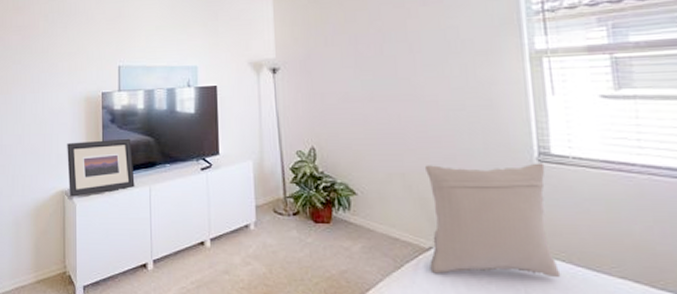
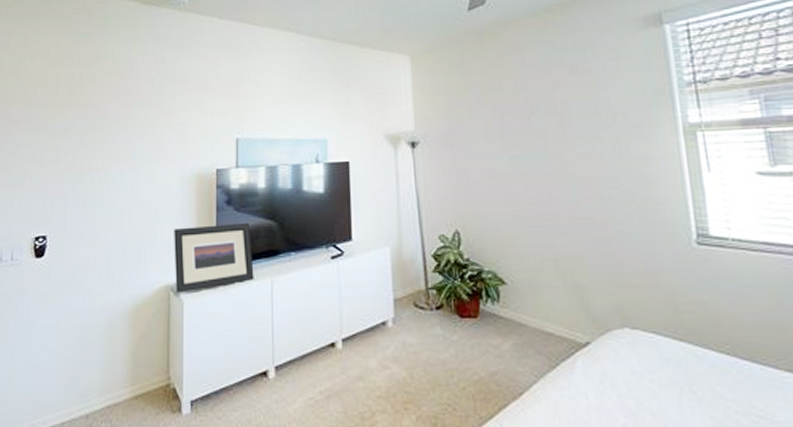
pillow: present [424,163,561,278] -> none [578,245,727,374]

